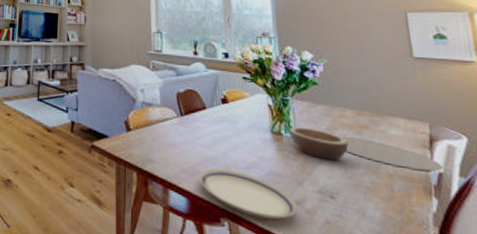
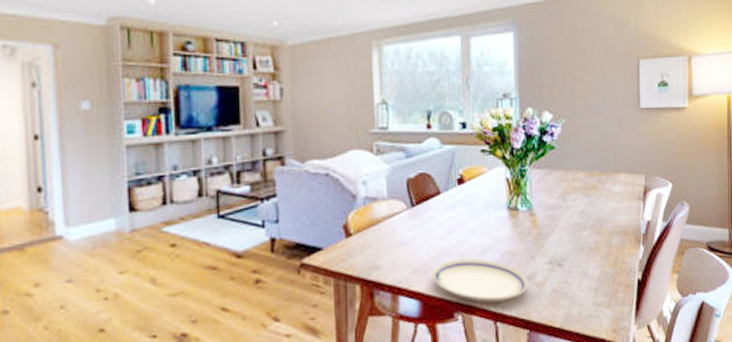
bowl: present [289,126,349,161] -> none [525,197,578,229]
placemat: present [339,135,443,172] -> none [571,199,651,223]

